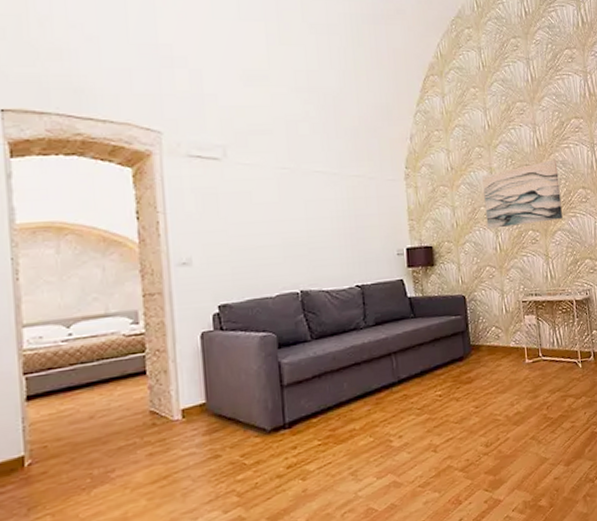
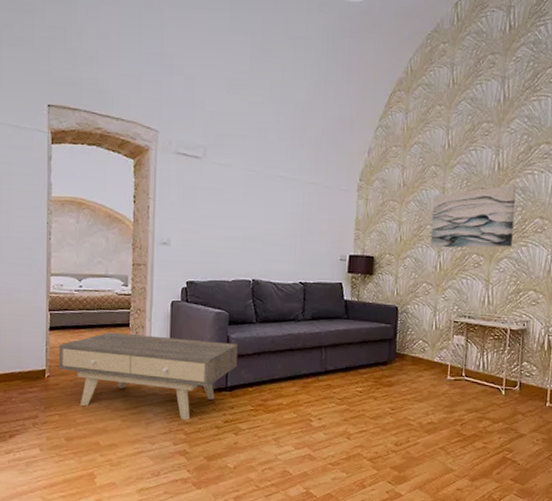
coffee table: none [42,369,296,493] -> present [58,332,238,421]

